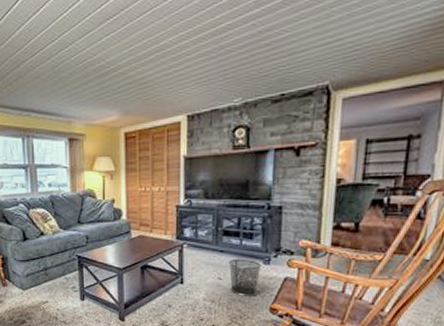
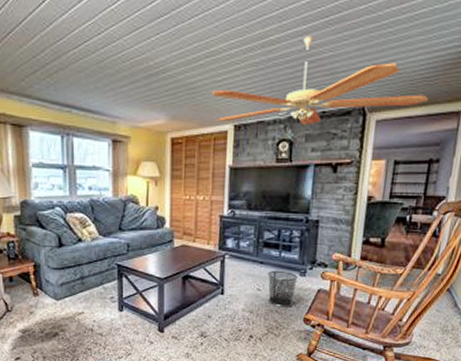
ceiling fan: none [163,19,405,113] -> present [212,36,429,125]

